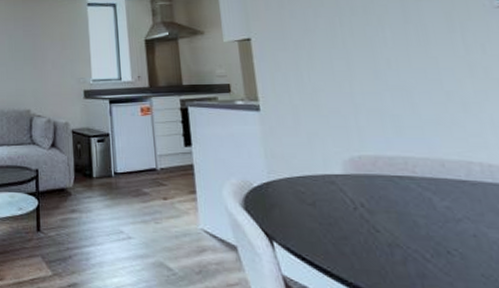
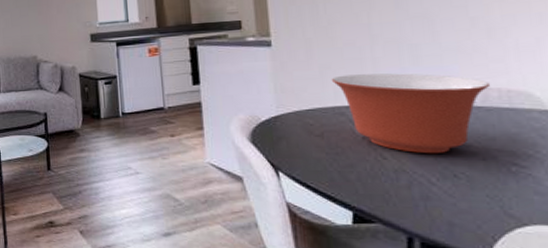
mixing bowl: none [319,143,473,228] -> present [331,73,491,153]

